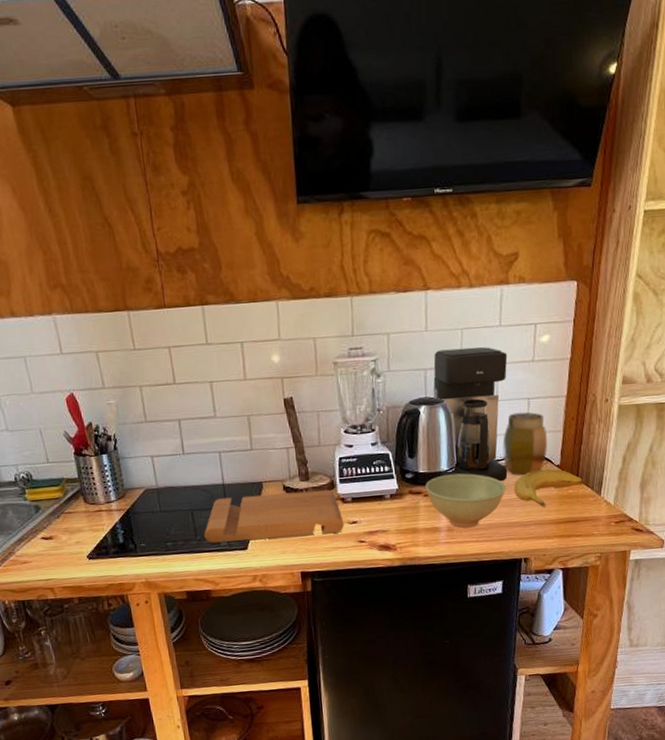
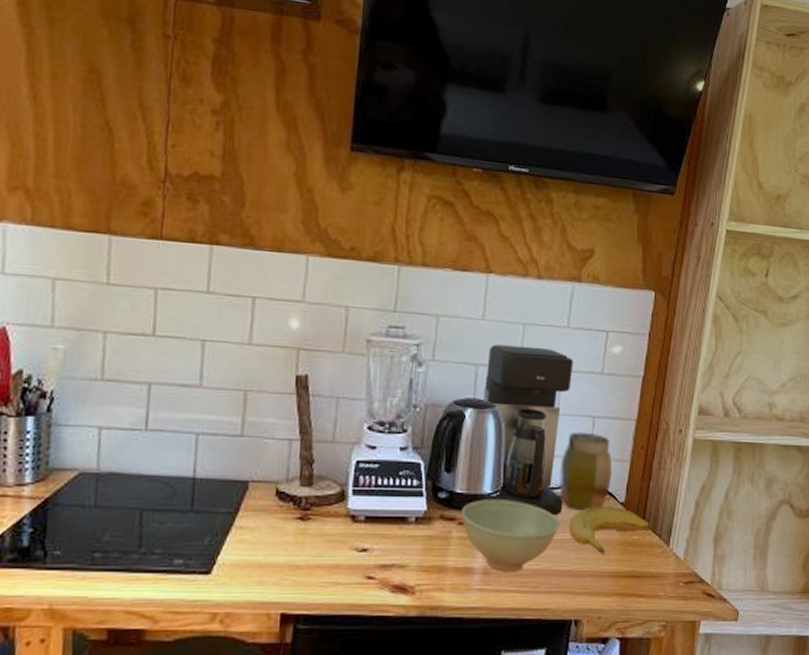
cutting board: present [204,489,344,543] -> none [151,497,350,563]

